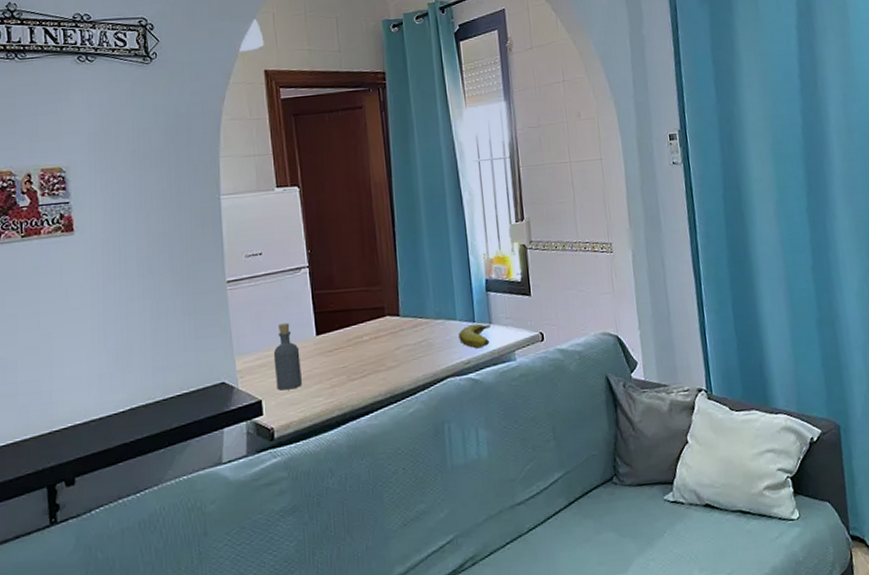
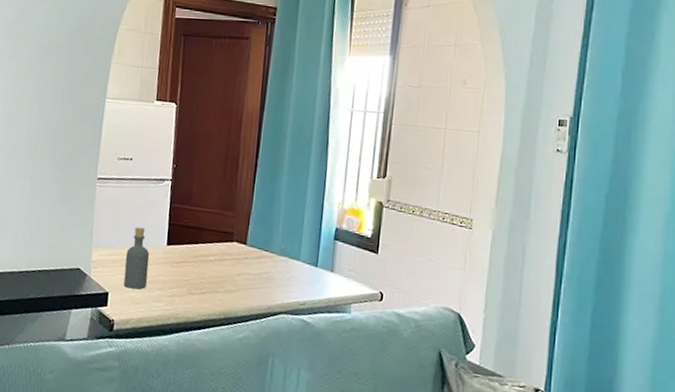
banana: present [458,323,491,349] -> none [298,268,332,294]

